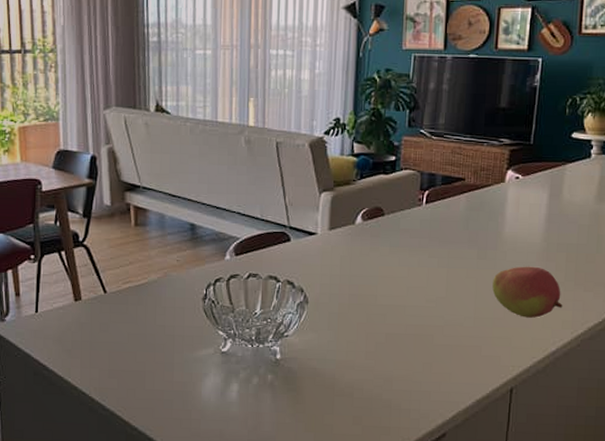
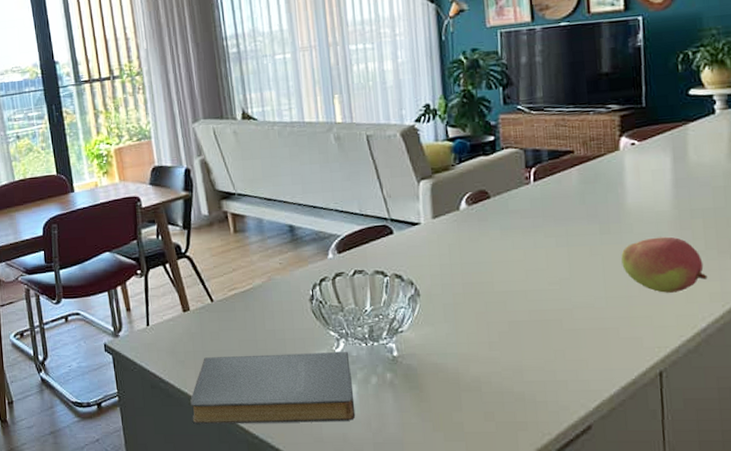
book: none [72,348,235,419] -> present [189,352,356,425]

